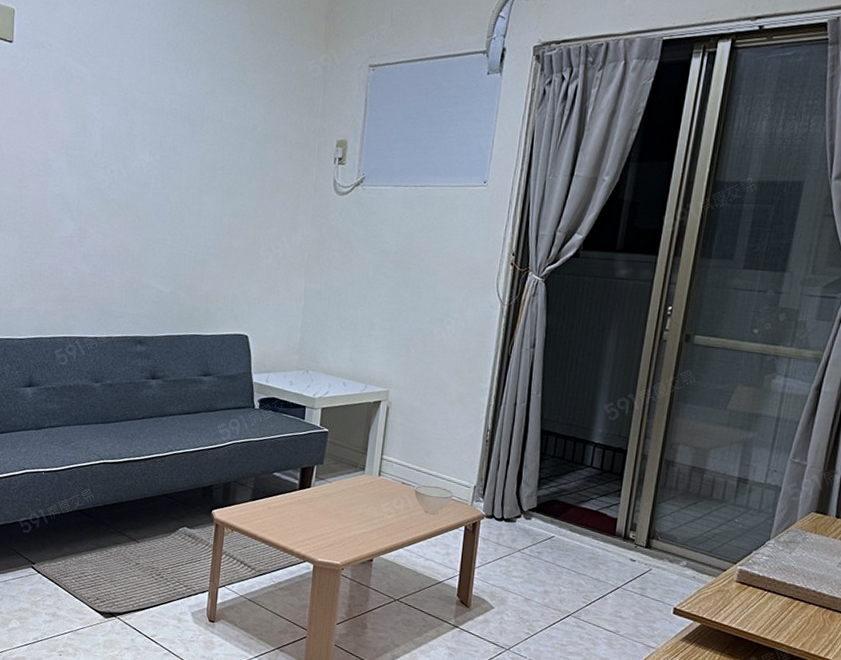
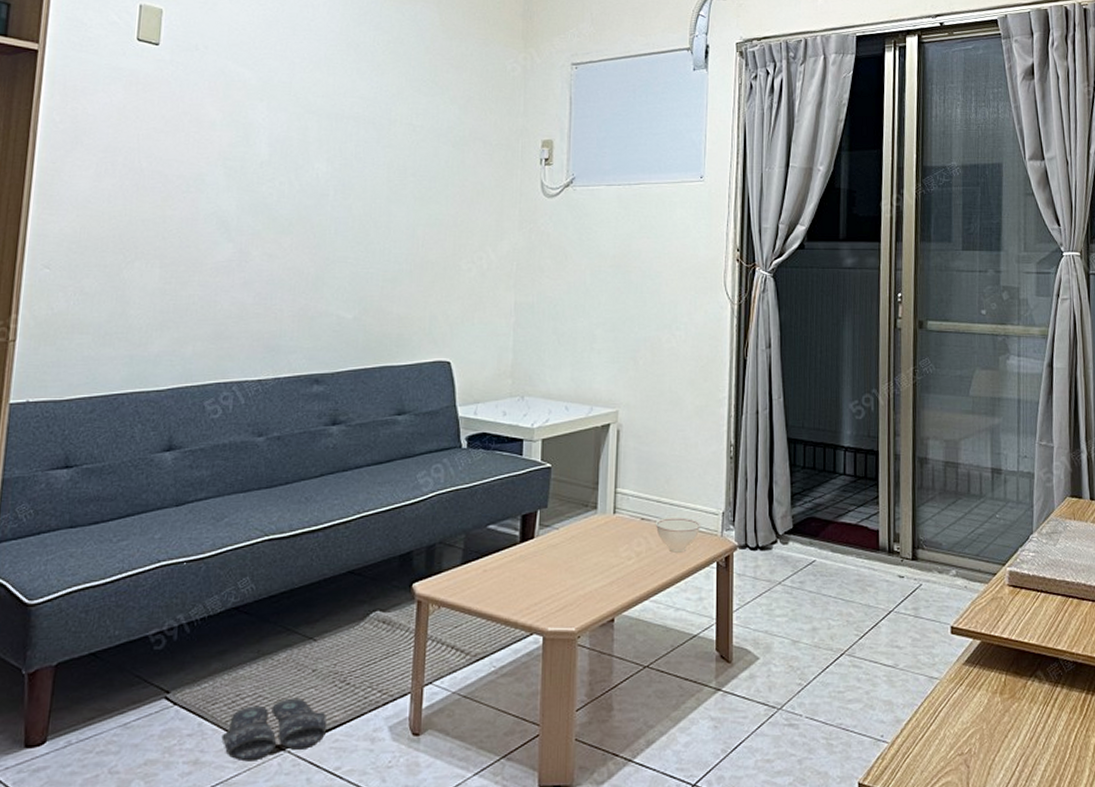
slippers: none [71,581,147,621] -> present [221,697,327,762]

